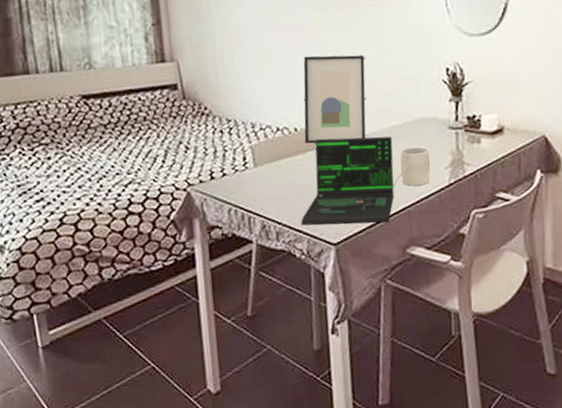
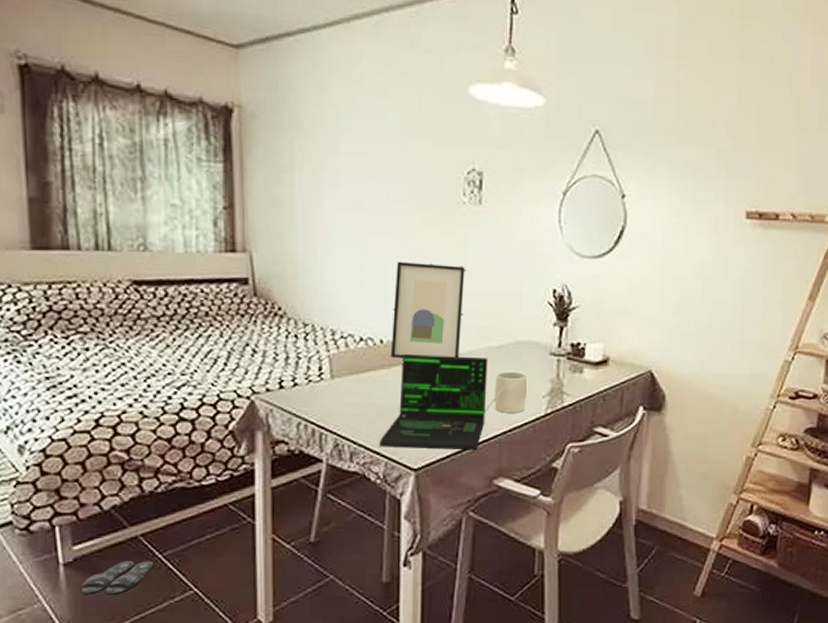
slippers: none [58,340,117,373] -> present [81,561,154,595]

